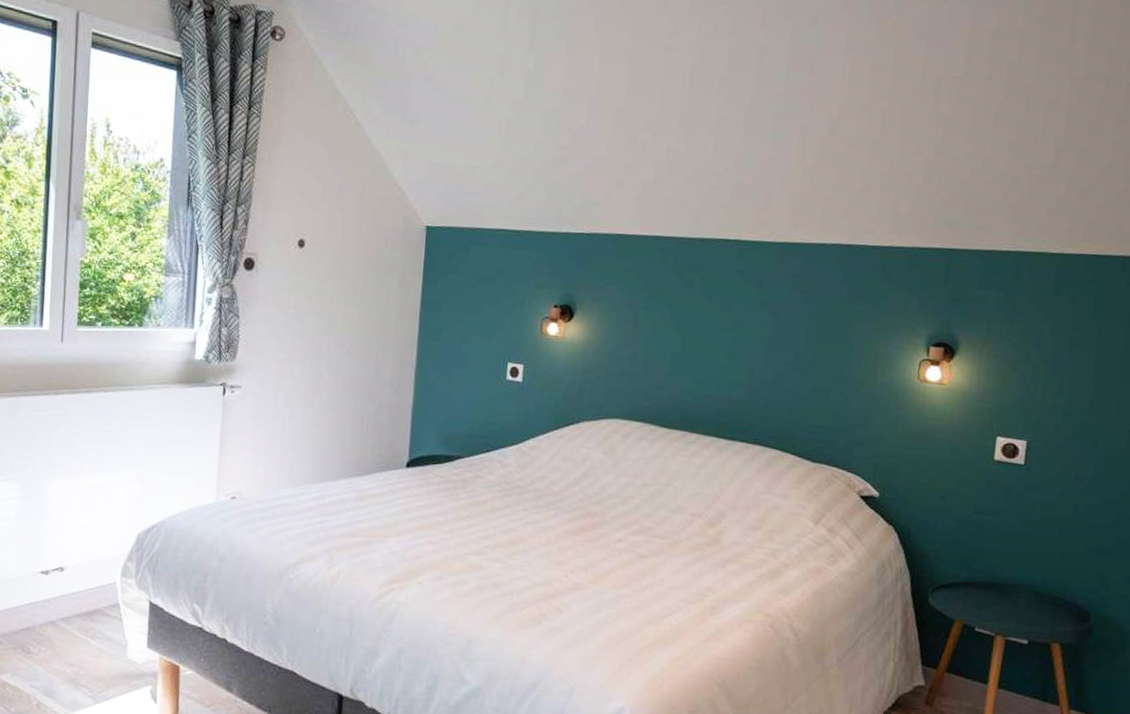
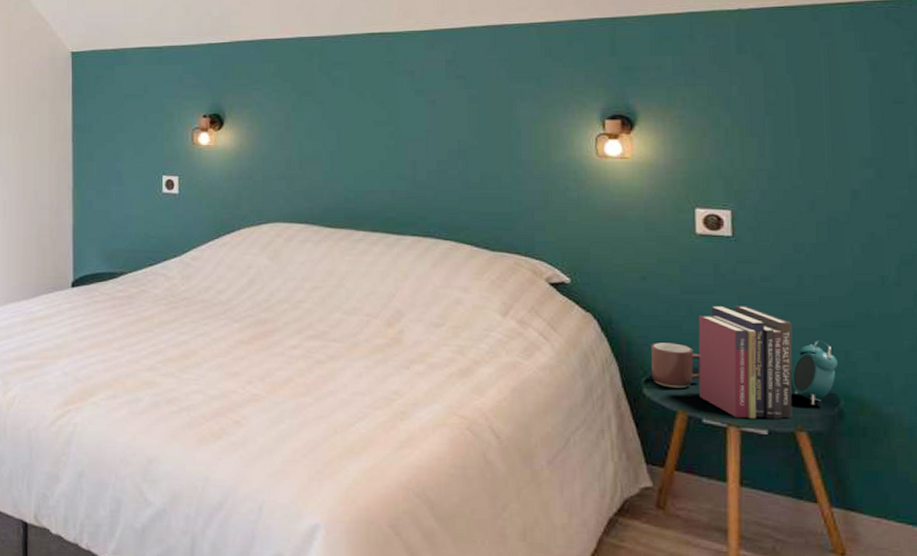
mug: none [937,557,982,599] -> present [650,343,701,388]
books: none [976,527,1063,631] -> present [698,306,793,419]
alarm clock: none [1054,562,1095,621] -> present [791,339,838,406]

